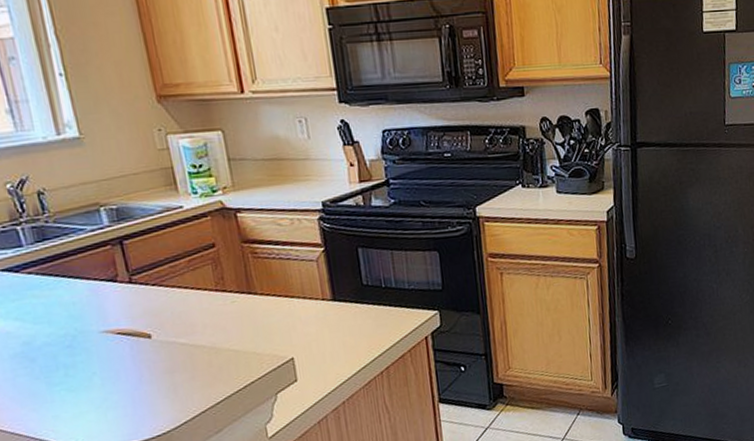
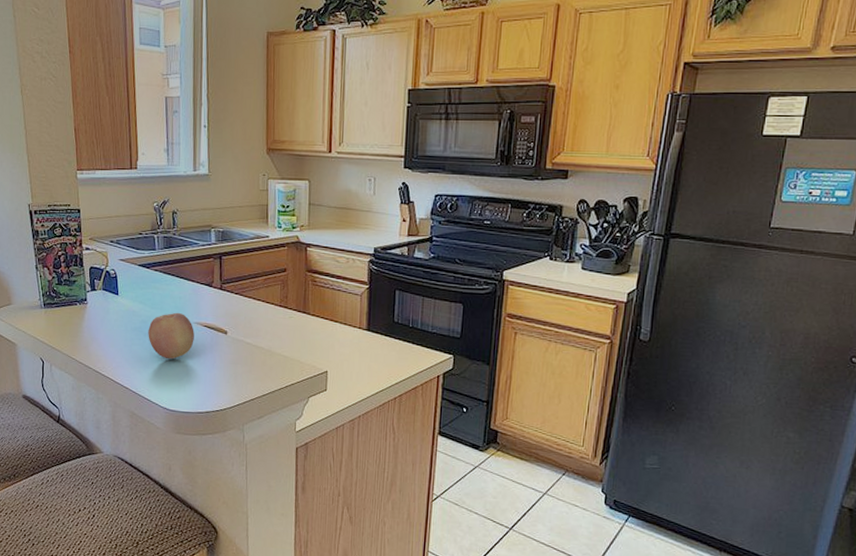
fruit: none [35,322,107,386] -> present [148,312,194,360]

